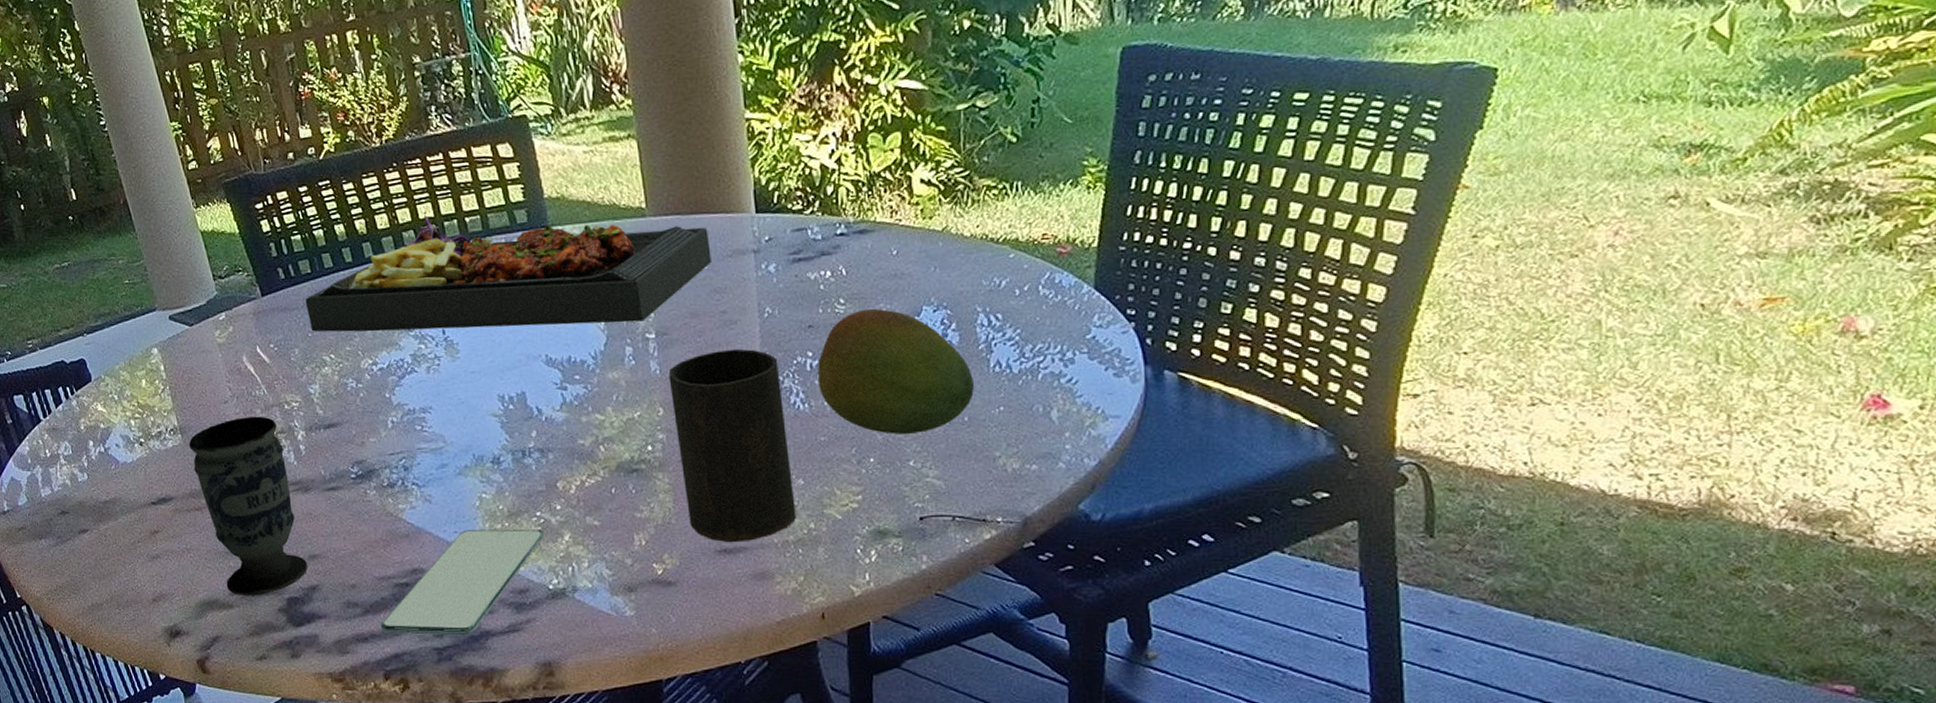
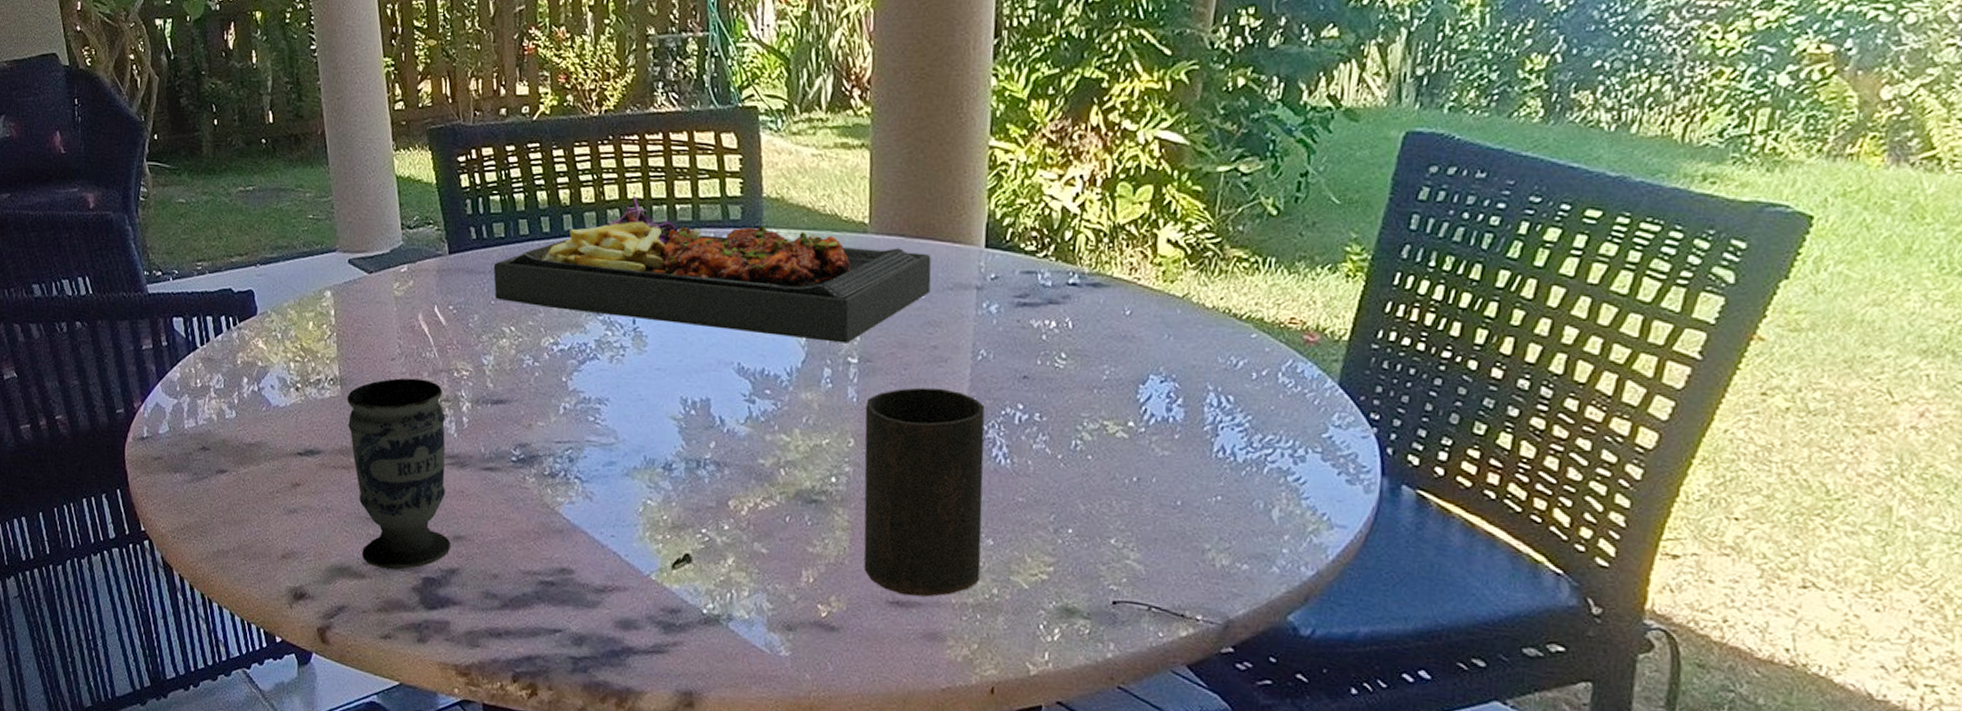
smartphone: present [380,529,544,636] -> none [517,535,706,649]
fruit: present [817,308,975,434] -> none [1024,368,1194,511]

